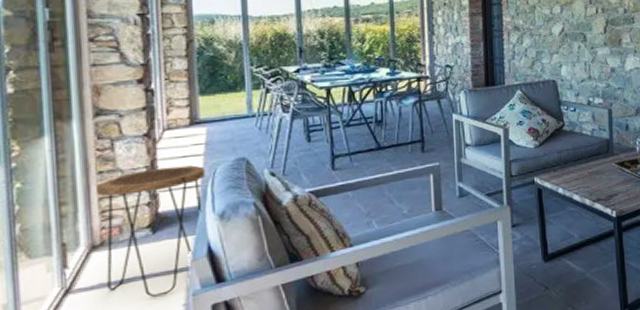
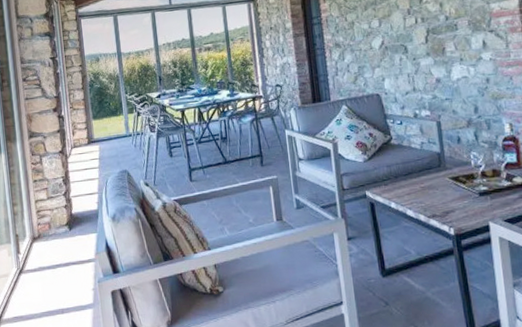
side table: present [96,165,205,297] -> none [33,176,101,281]

